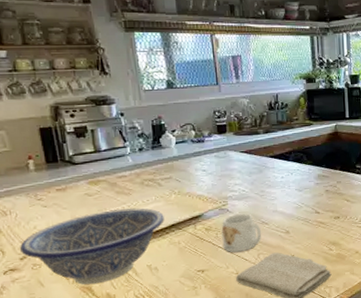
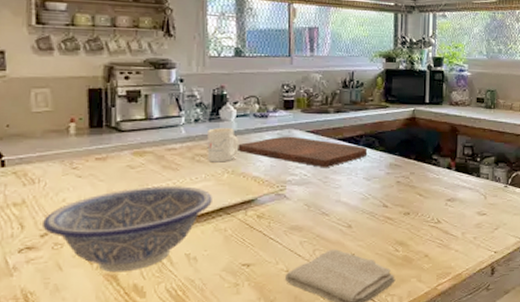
mug: none [152,154,182,186] -> present [207,128,240,163]
cutting board: none [180,157,298,184] -> present [238,136,368,168]
mug: present [221,214,262,253] -> none [274,202,321,246]

